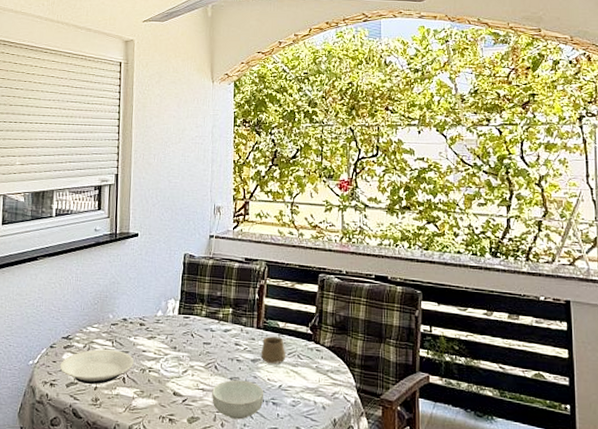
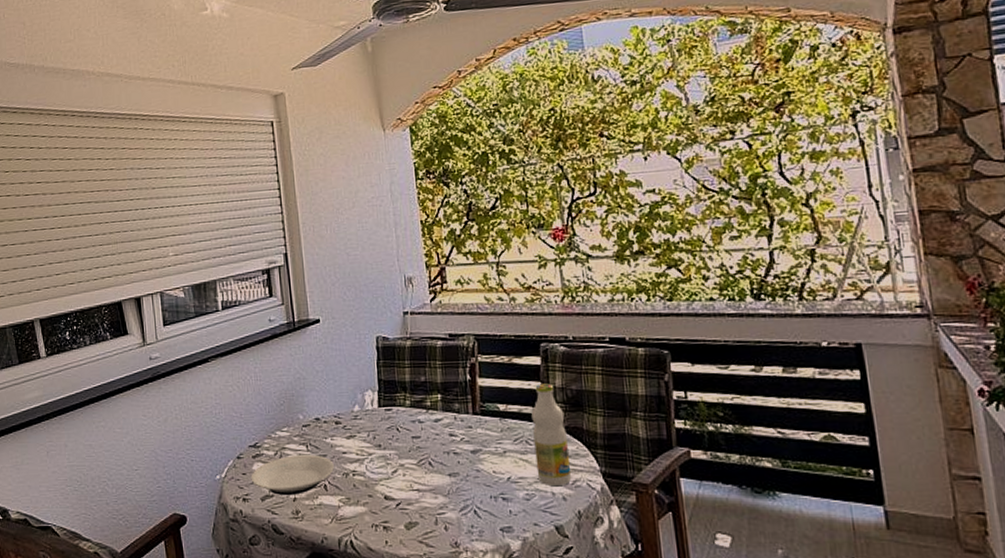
cereal bowl: present [212,379,264,420] -> none [429,475,492,521]
cup: present [261,336,286,364] -> none [481,422,512,453]
bottle: none [304,308,332,396] -> present [531,383,572,485]

